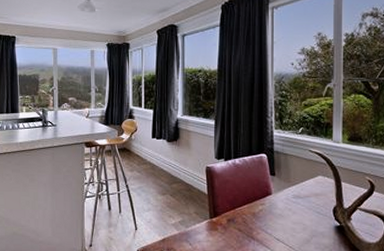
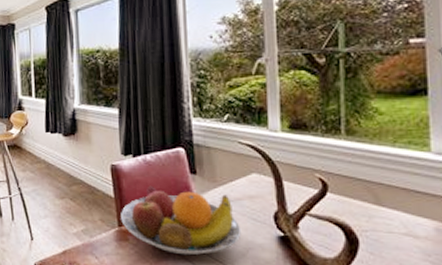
fruit bowl: none [212,184,308,242] -> present [121,185,242,256]

